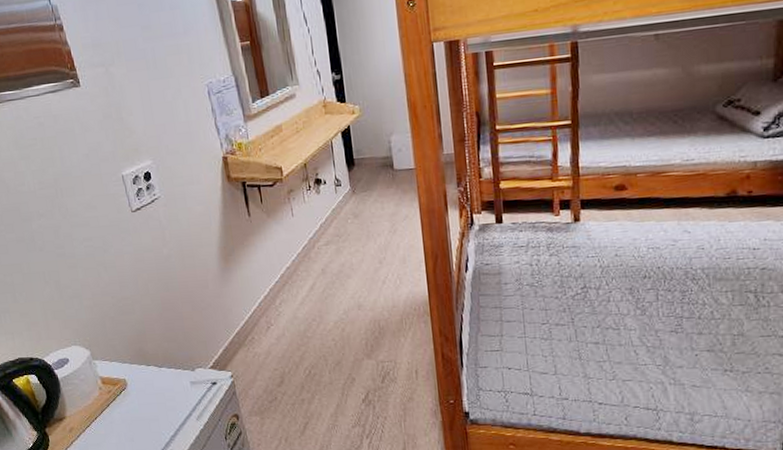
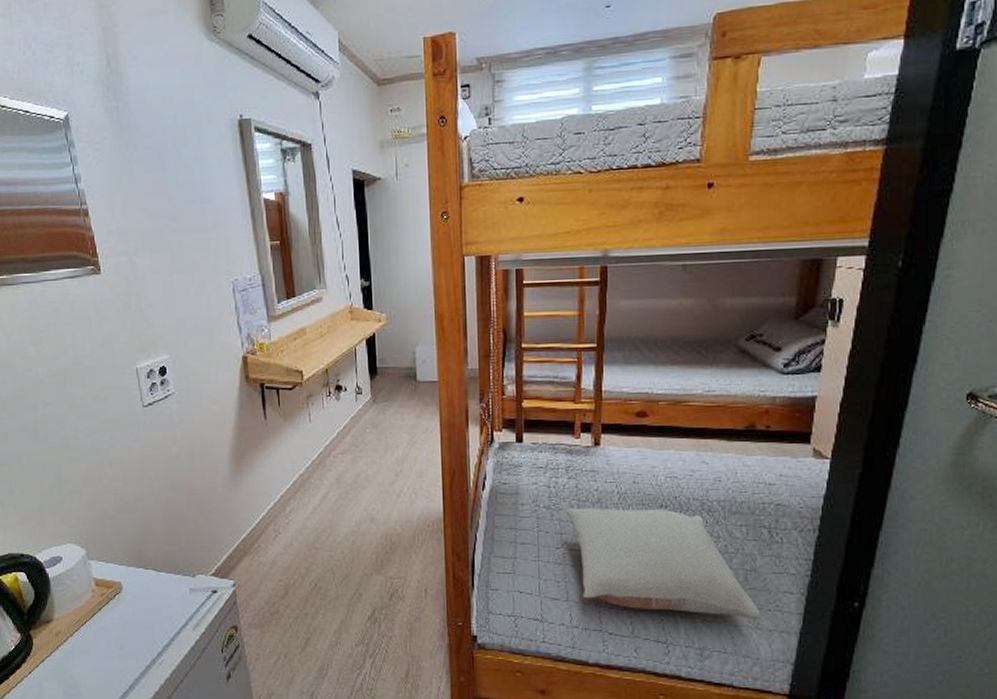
pillow: none [548,279,750,383] -> present [564,507,760,620]

